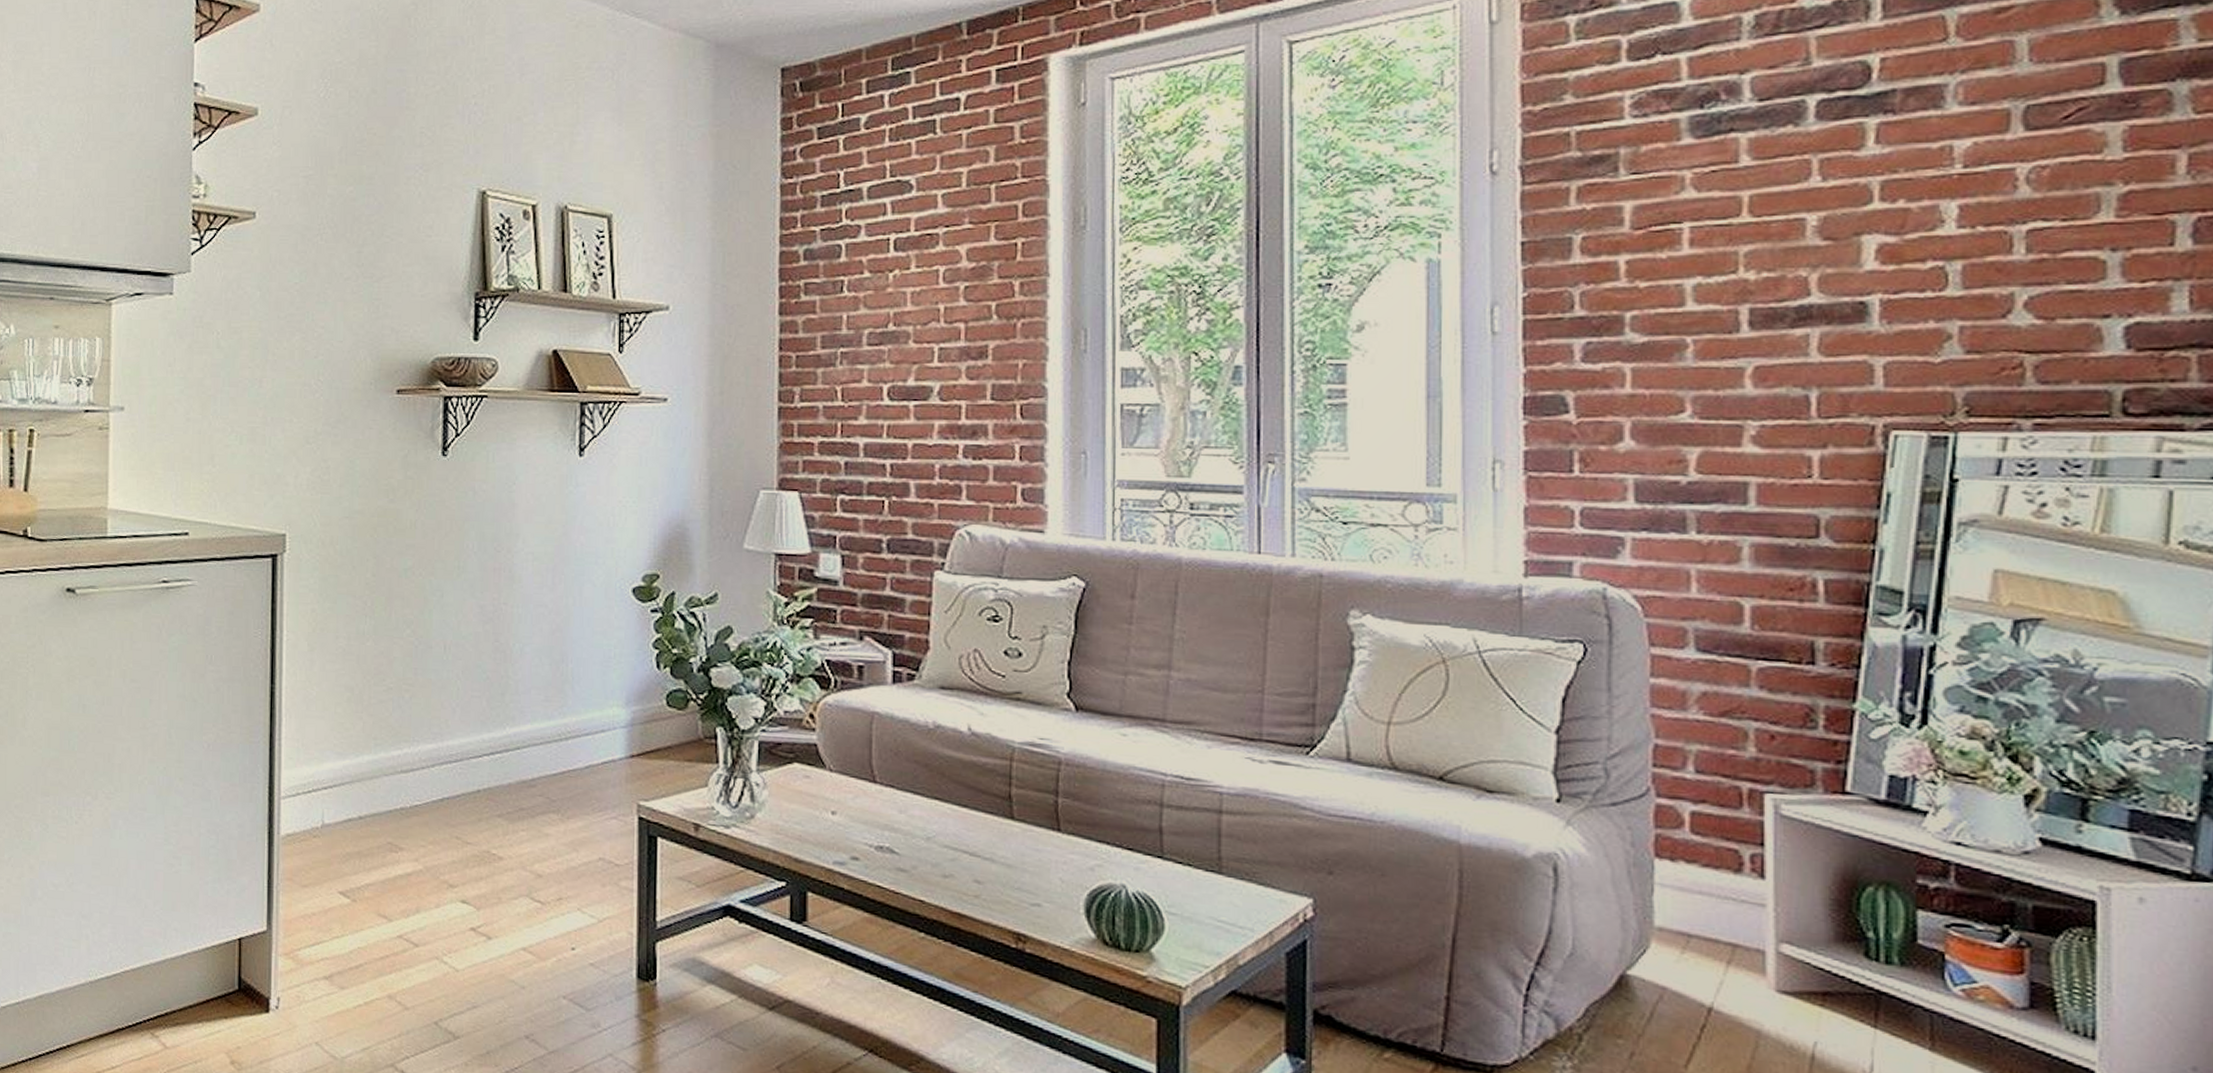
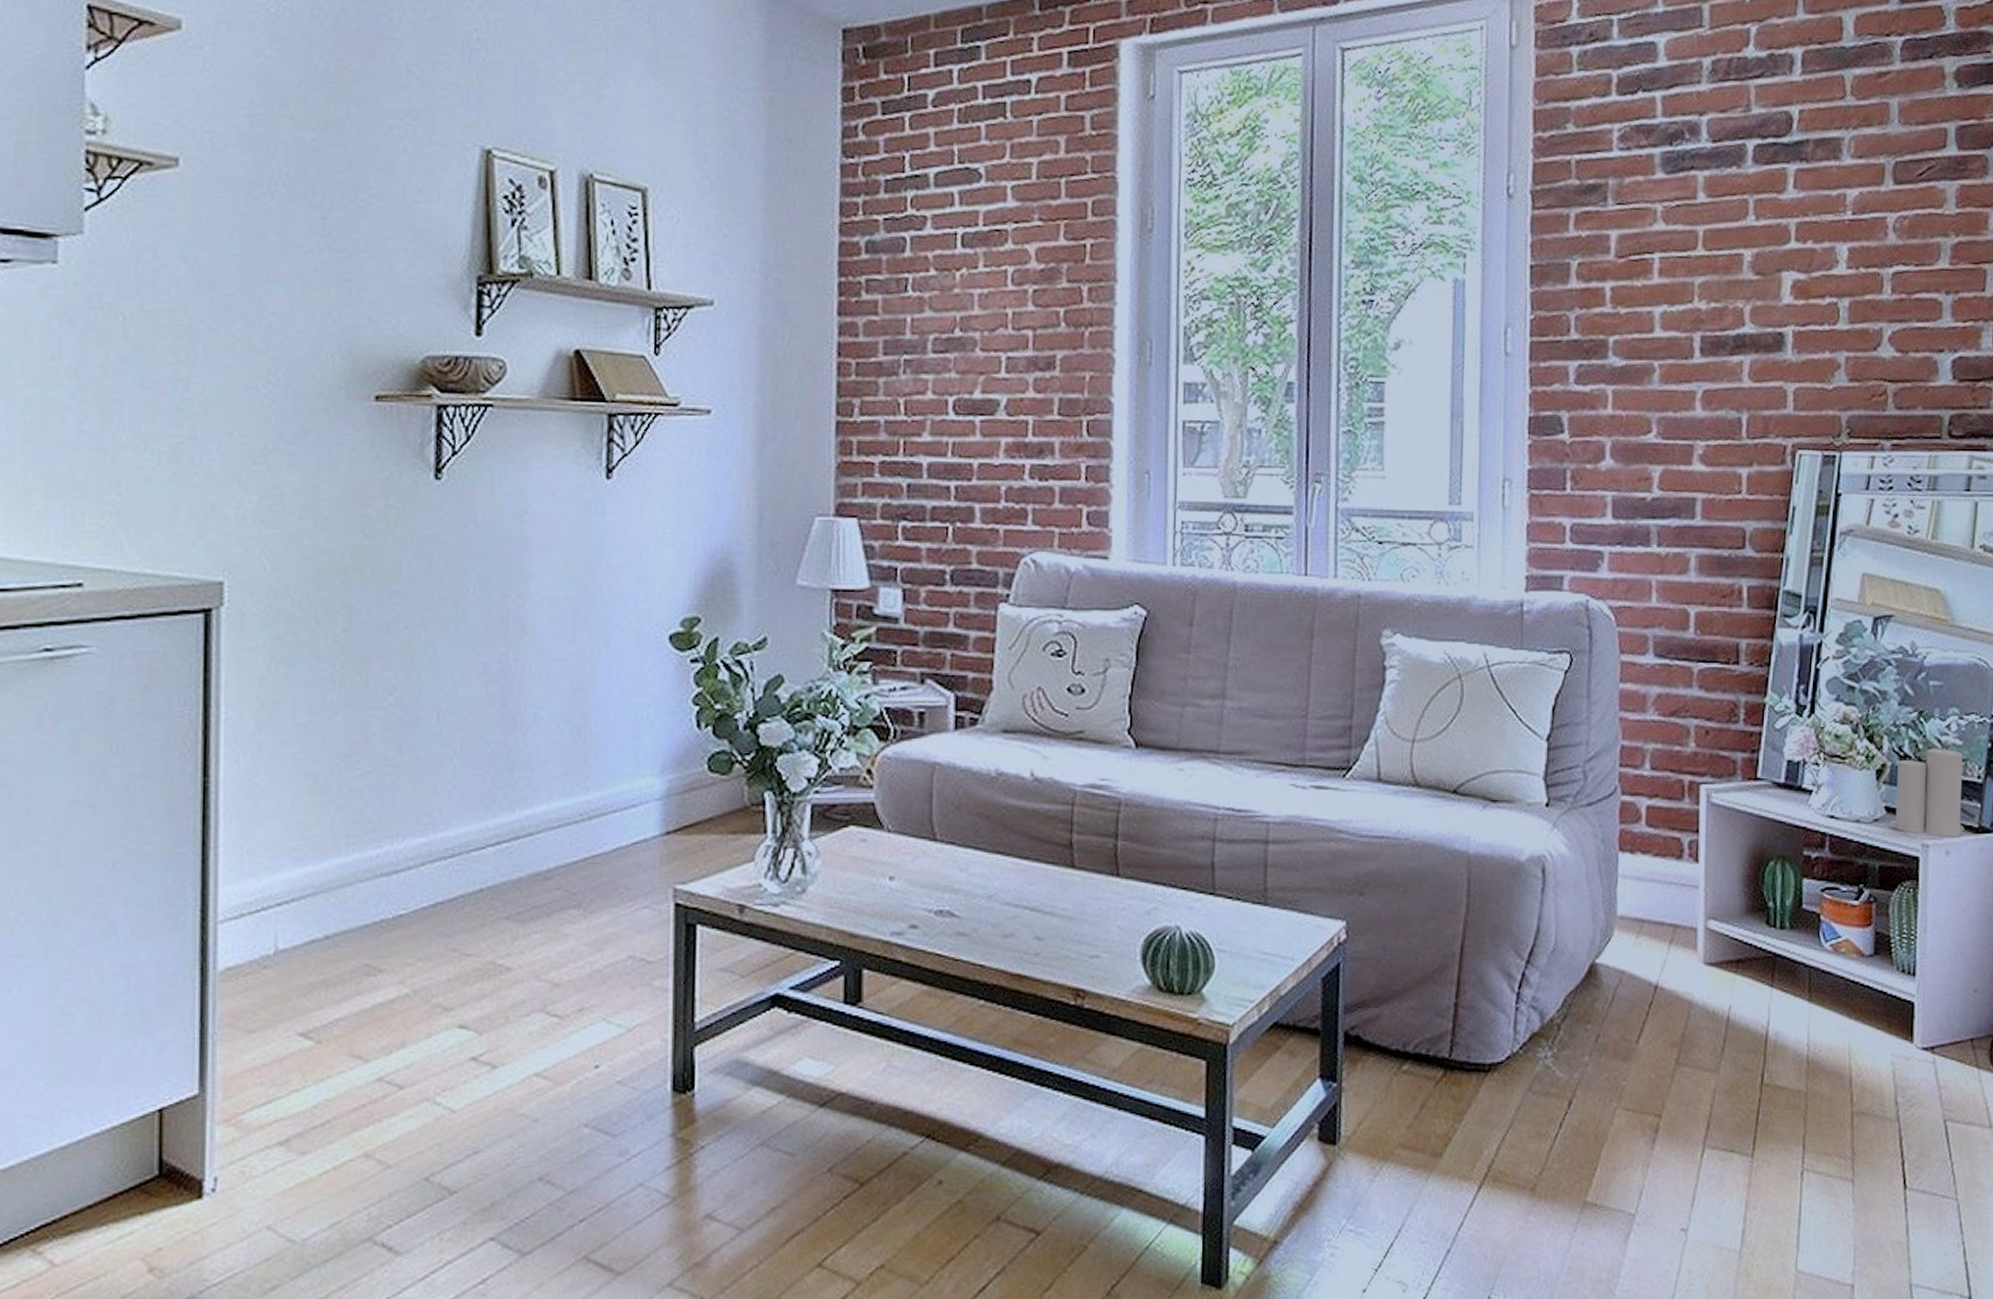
candle: none [2045,775,2170,883] -> present [1888,747,1966,838]

